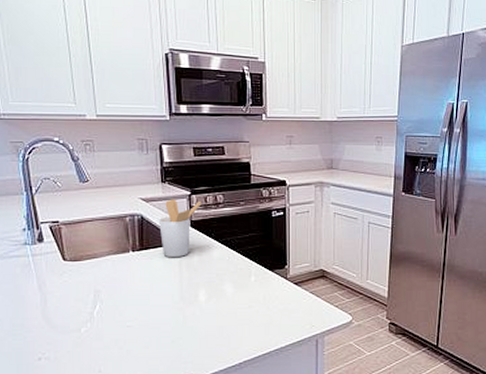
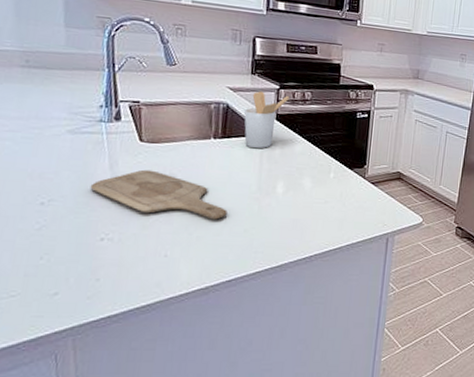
cutting board: none [23,288,153,333] -> present [90,169,227,220]

